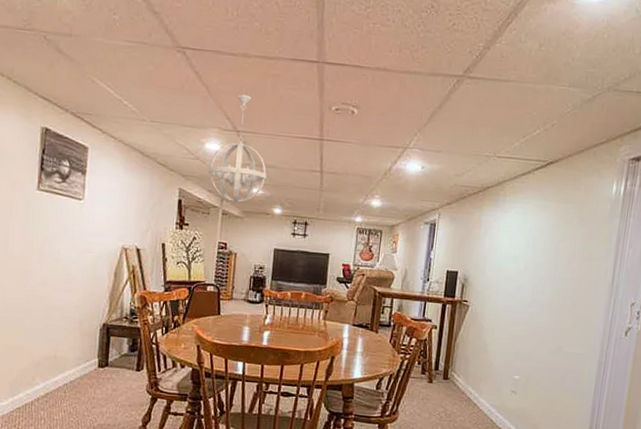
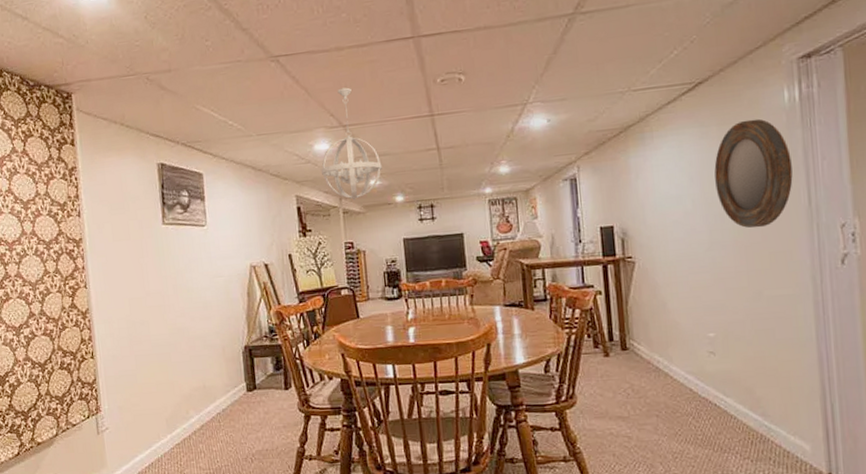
home mirror: none [545,202,608,295] -> present [714,118,793,228]

